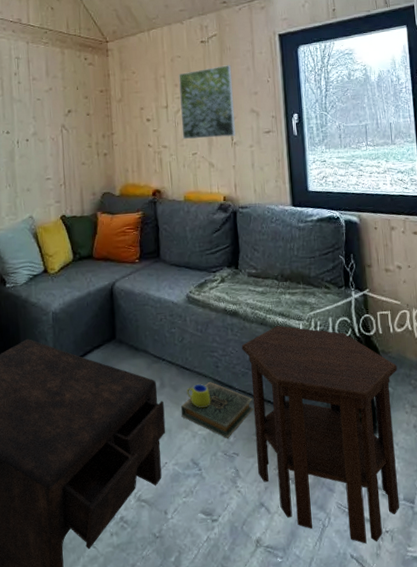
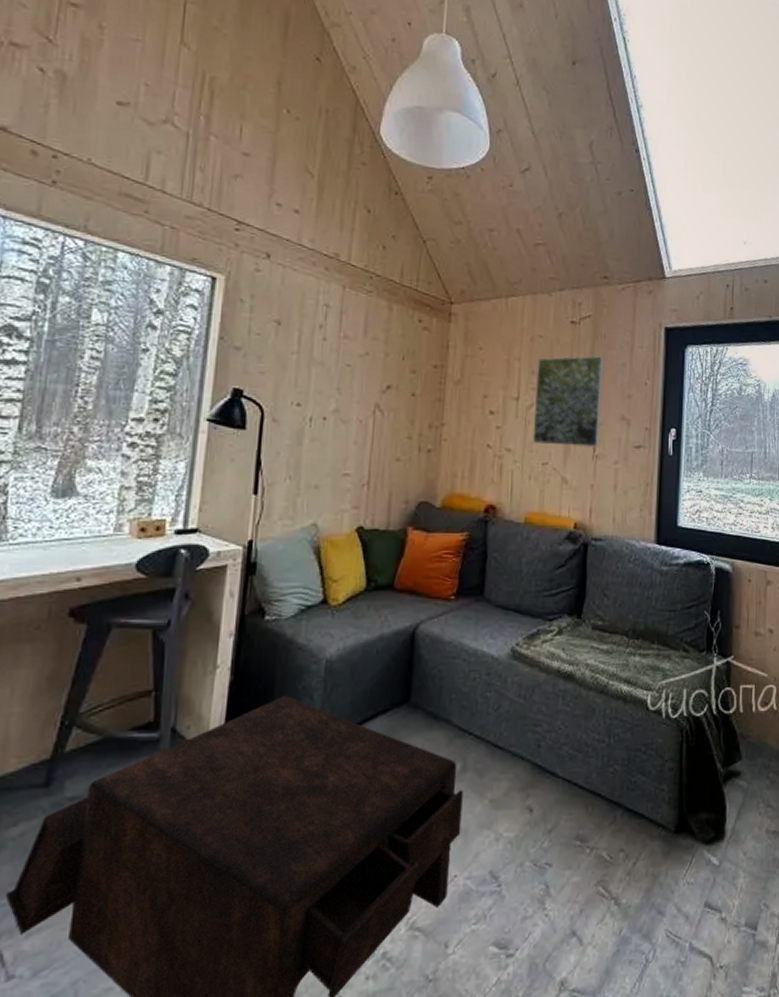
hardback book: present [180,381,254,438] -> none [484,765,579,843]
mug: present [187,383,210,408] -> none [495,768,525,802]
side table: present [241,325,400,544] -> none [573,696,756,984]

